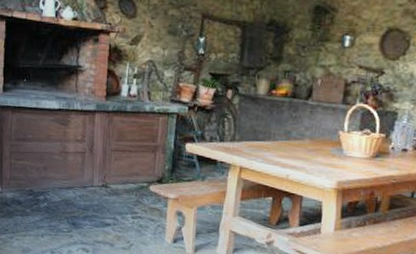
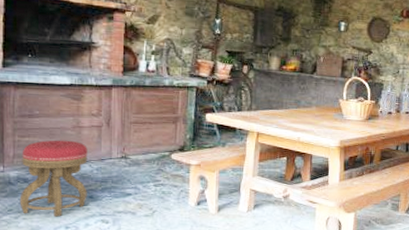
stool: none [14,164,72,241] -> present [19,140,88,217]

